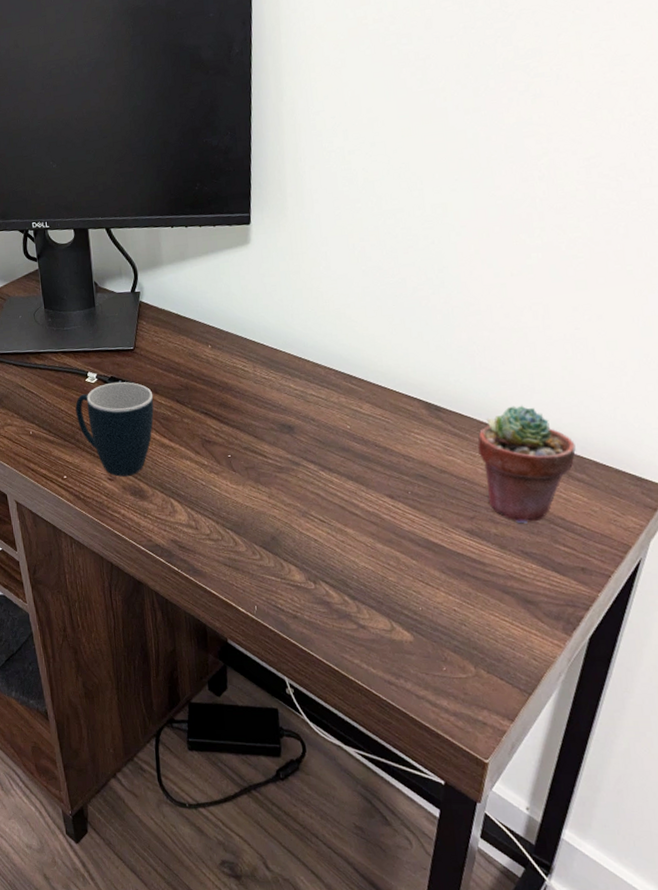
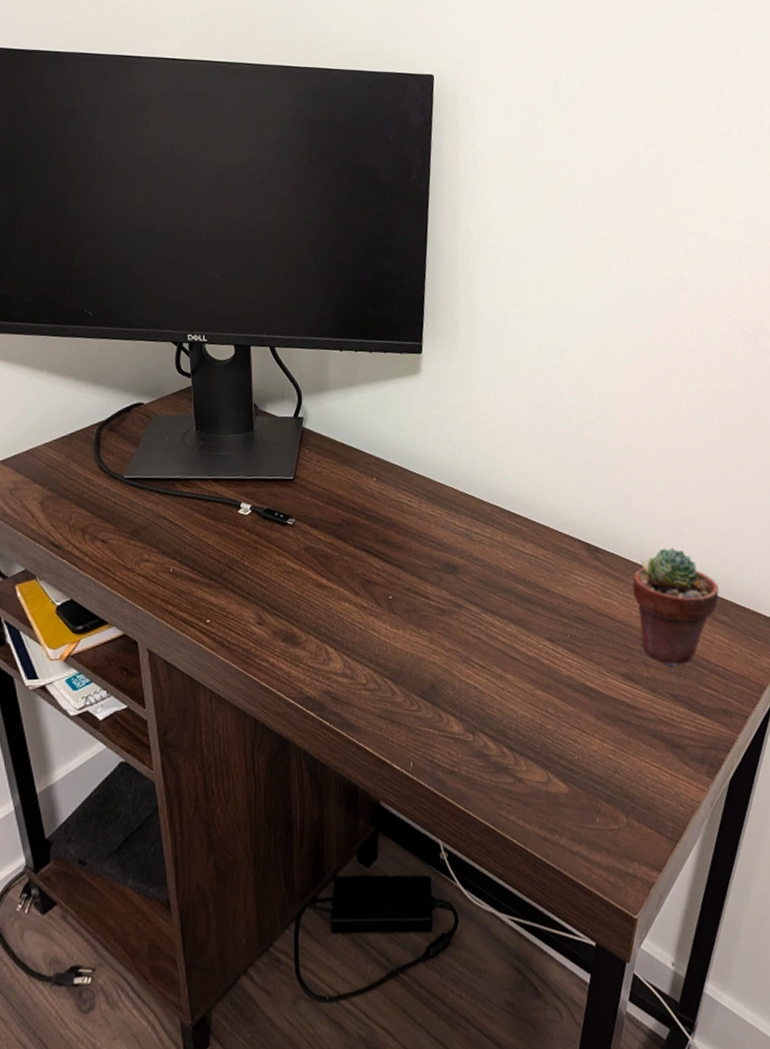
mug: present [75,381,154,477] -> none [225,514,312,621]

